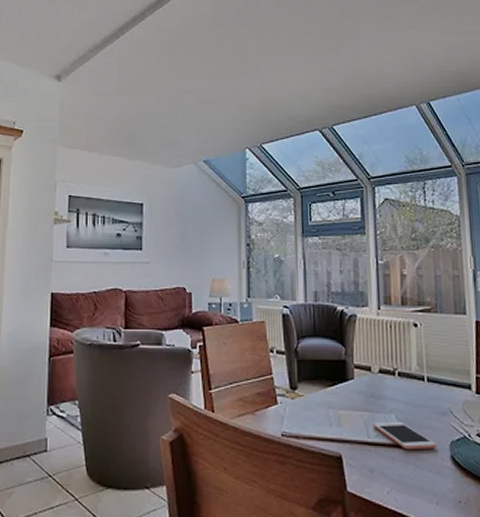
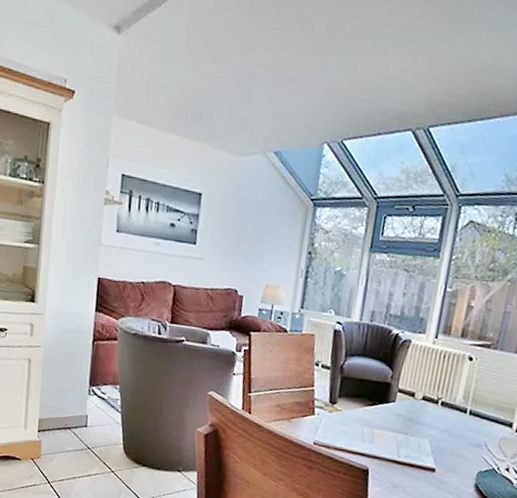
cell phone: present [373,422,437,450] -> none [405,444,465,476]

